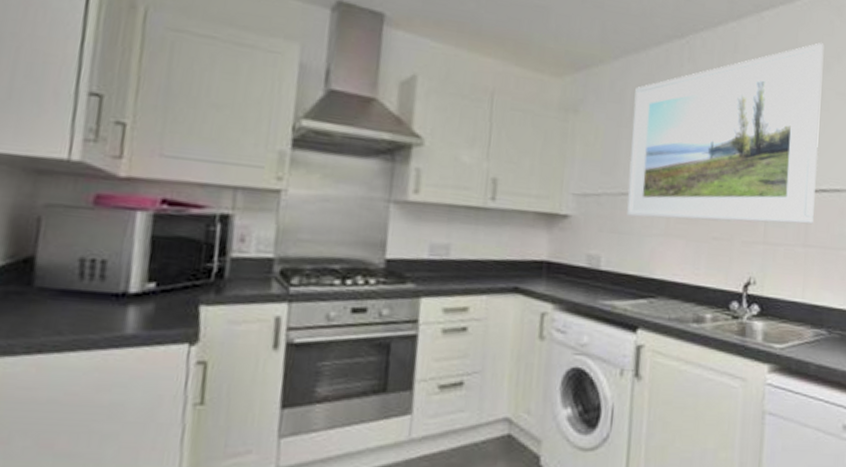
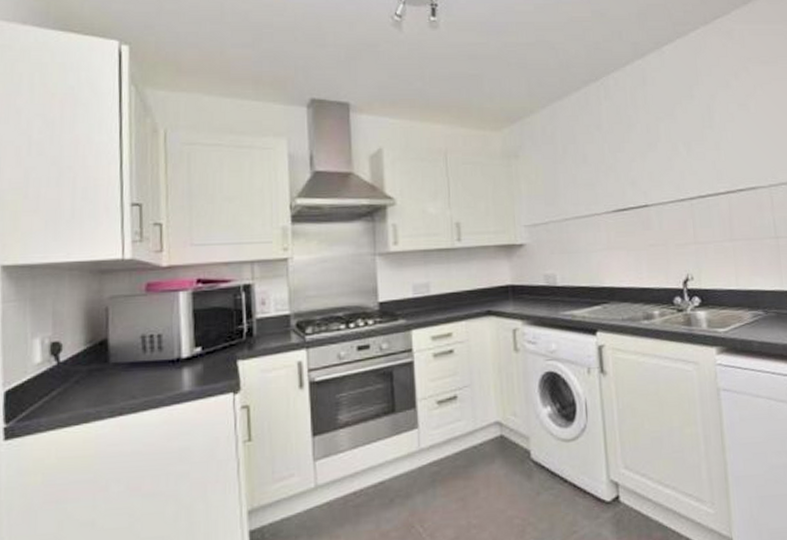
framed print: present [627,43,824,225] -> none [564,65,736,237]

